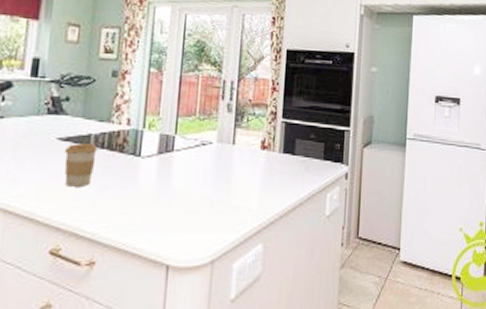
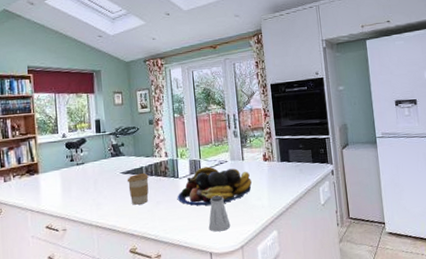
fruit bowl: none [134,146,240,199] -> present [178,166,252,206]
saltshaker: none [170,187,202,237] -> present [208,195,231,232]

